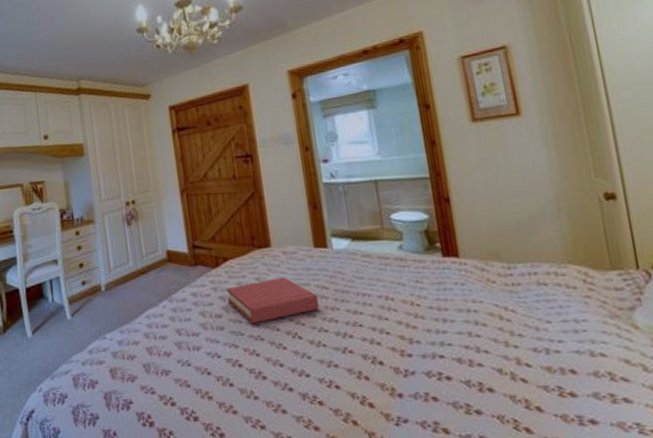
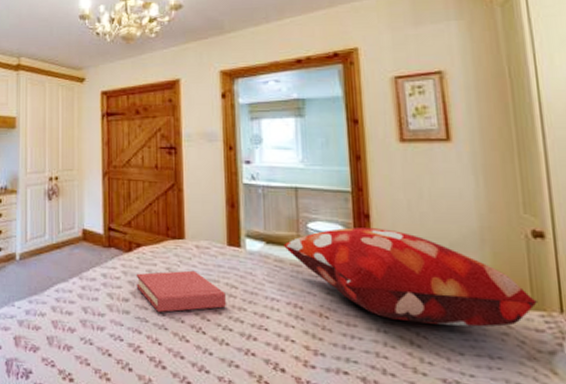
decorative pillow: none [369,210,615,299] -> present [284,227,537,327]

